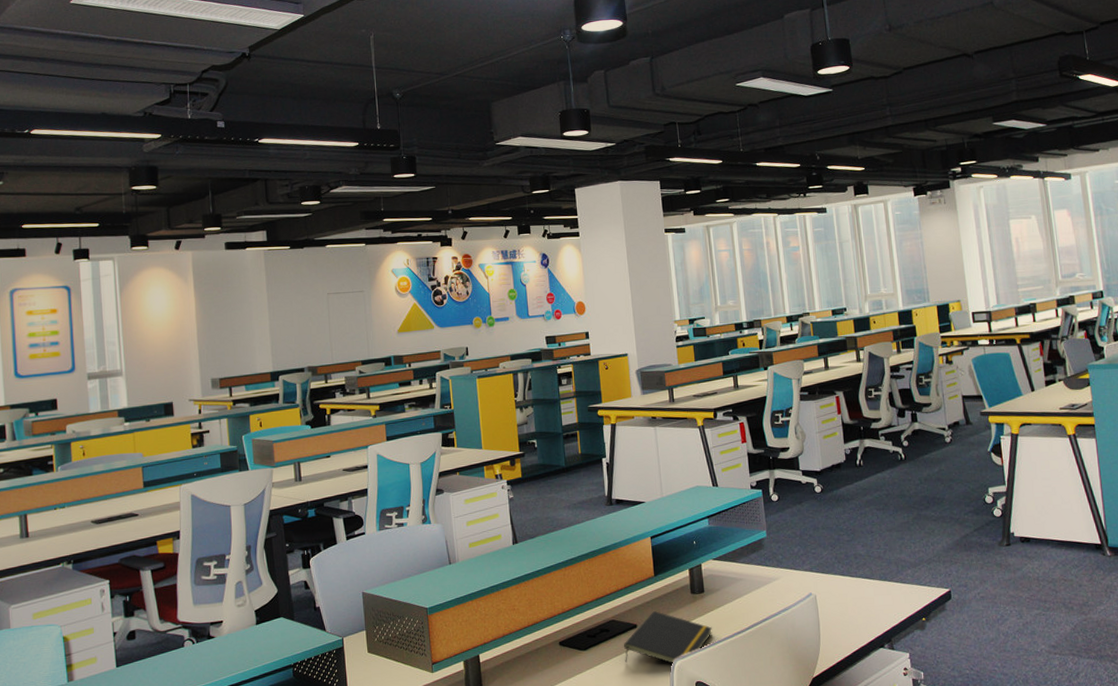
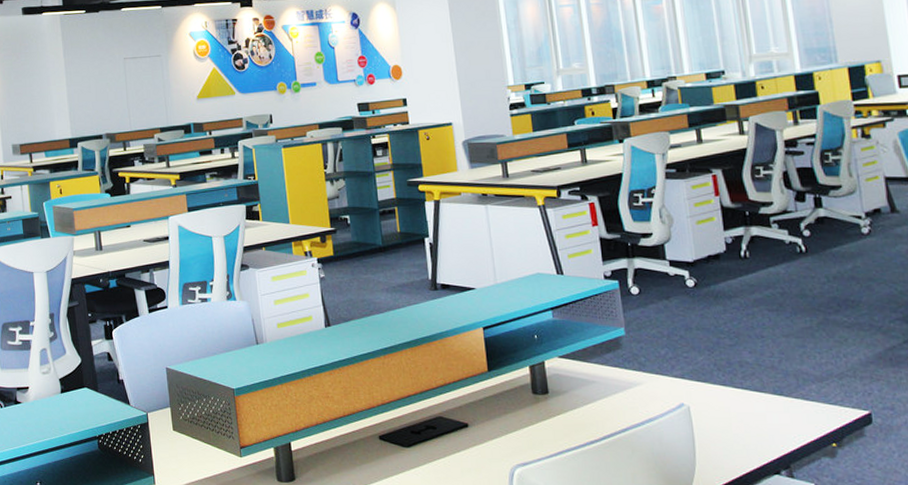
notepad: present [624,611,712,665] -> none [453,410,559,472]

